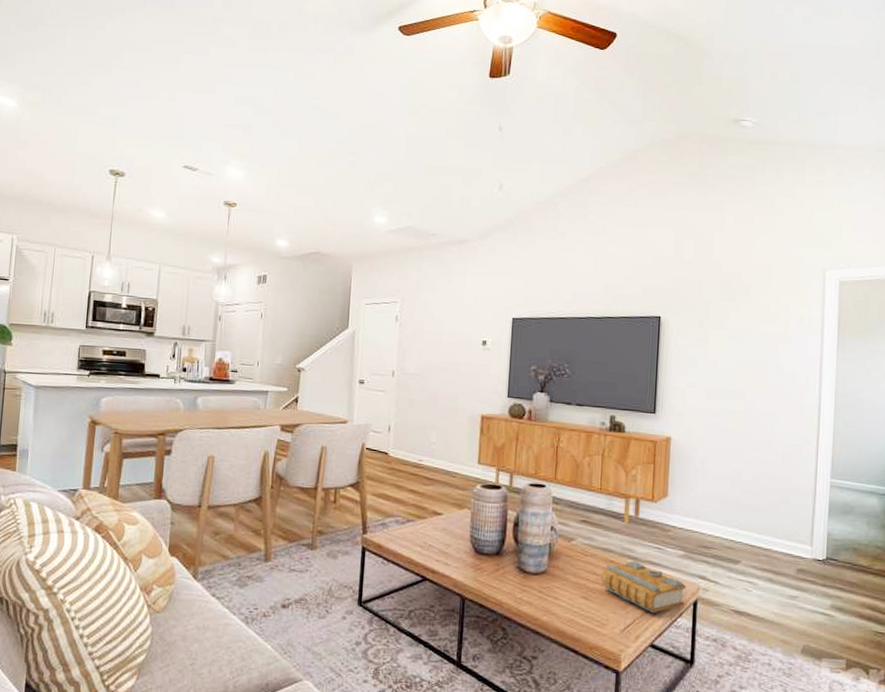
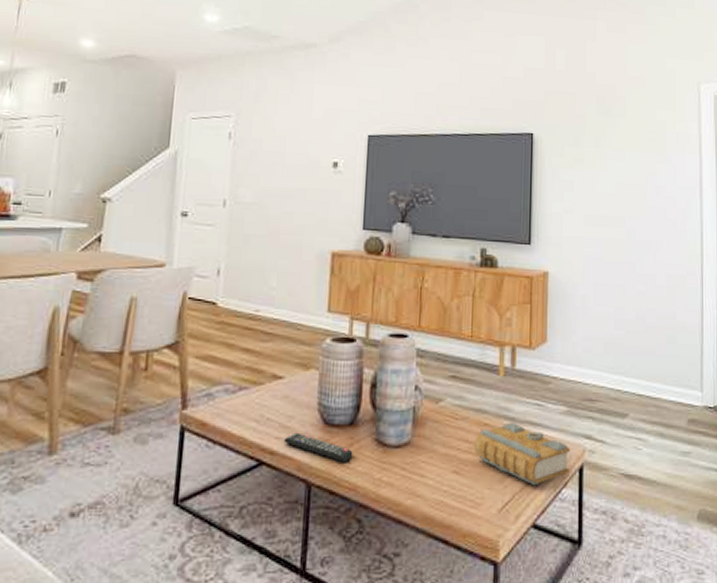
remote control: none [443,557,499,584] -> present [283,432,353,463]

